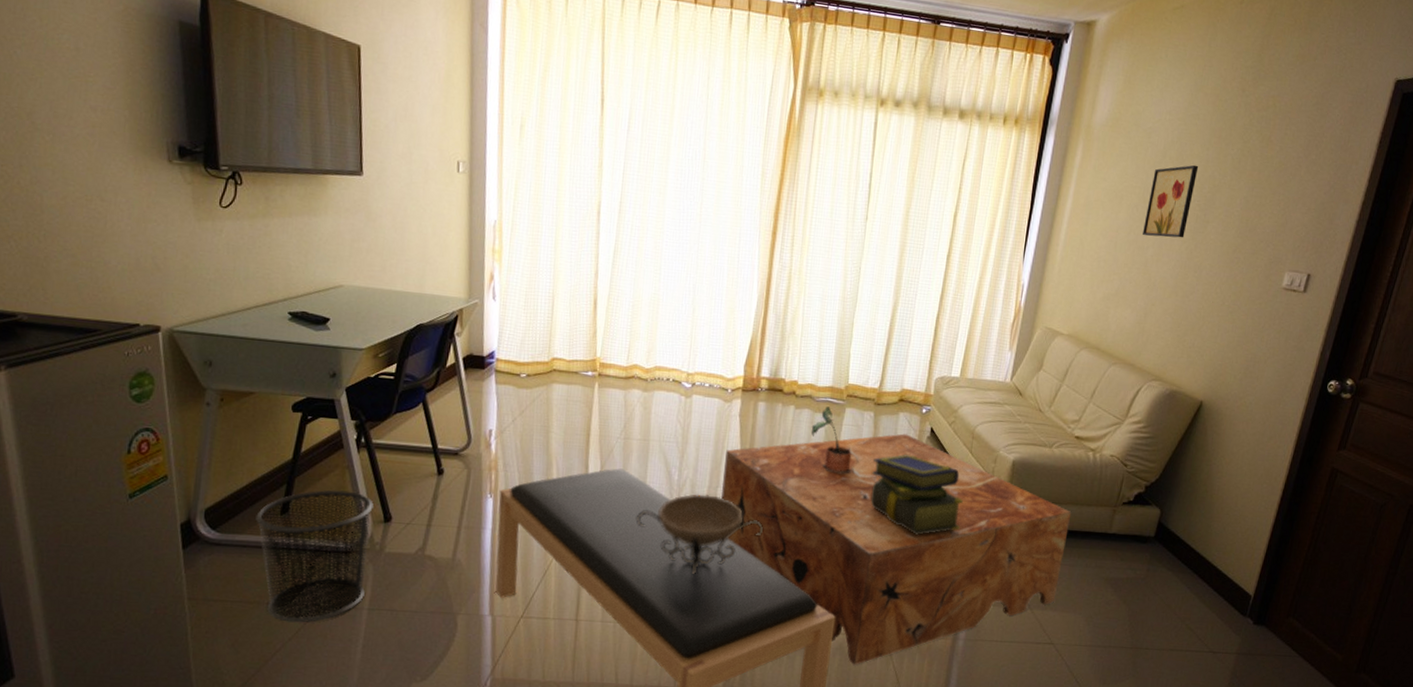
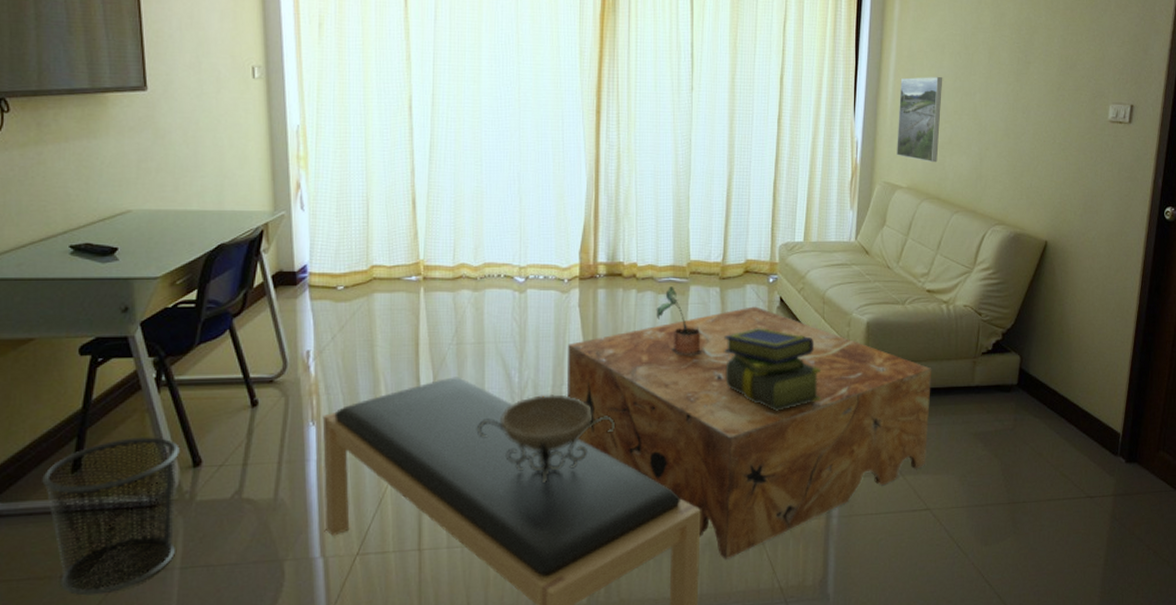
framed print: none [1061,226,1117,313] -> present [897,77,943,163]
wall art: present [1142,164,1199,238] -> none [968,8,1014,82]

